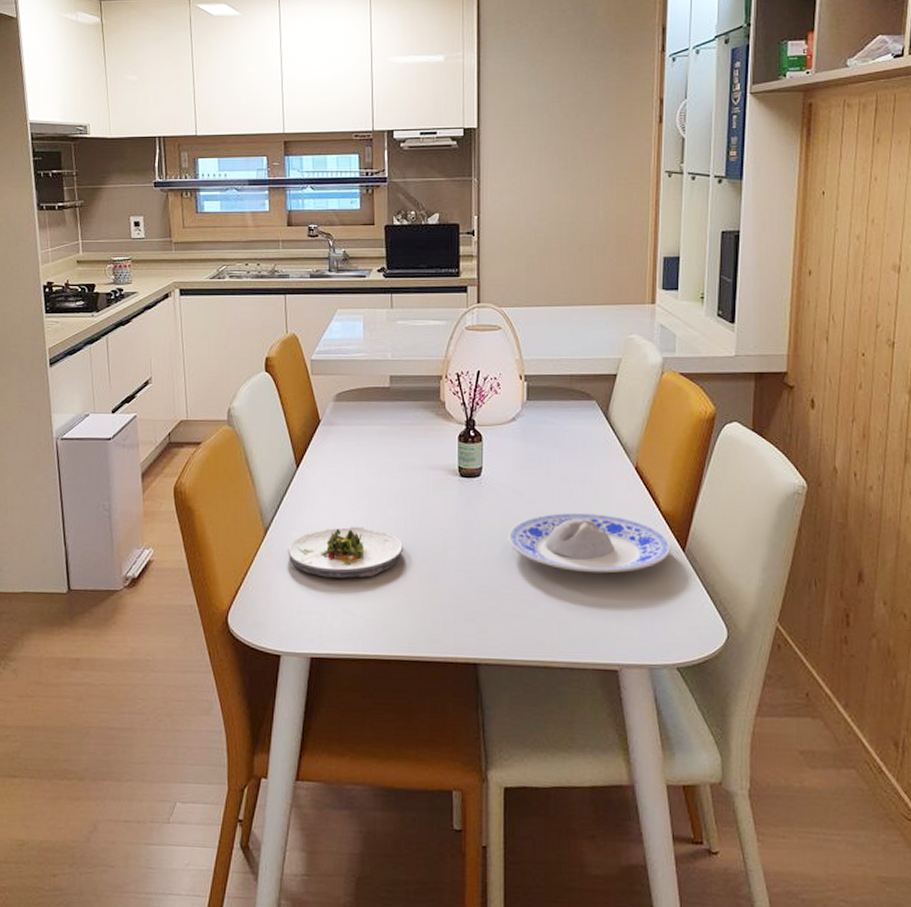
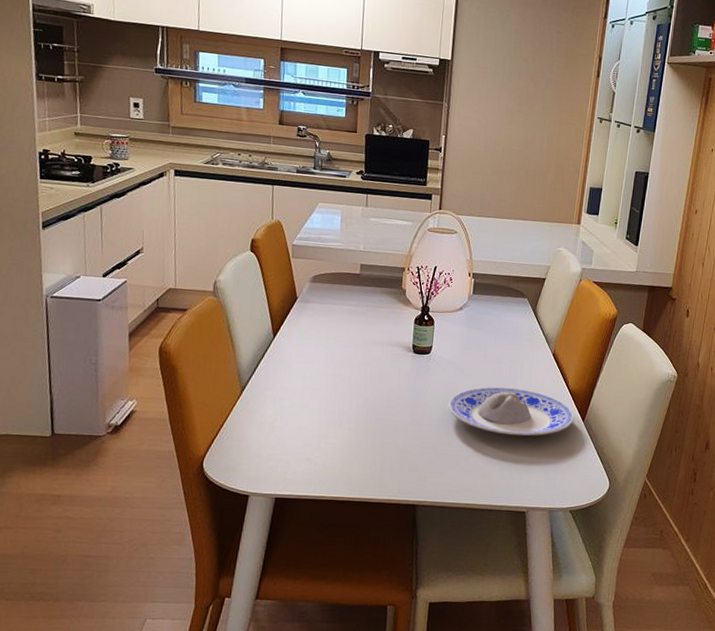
salad plate: present [288,526,404,578] -> none [261,389,362,433]

